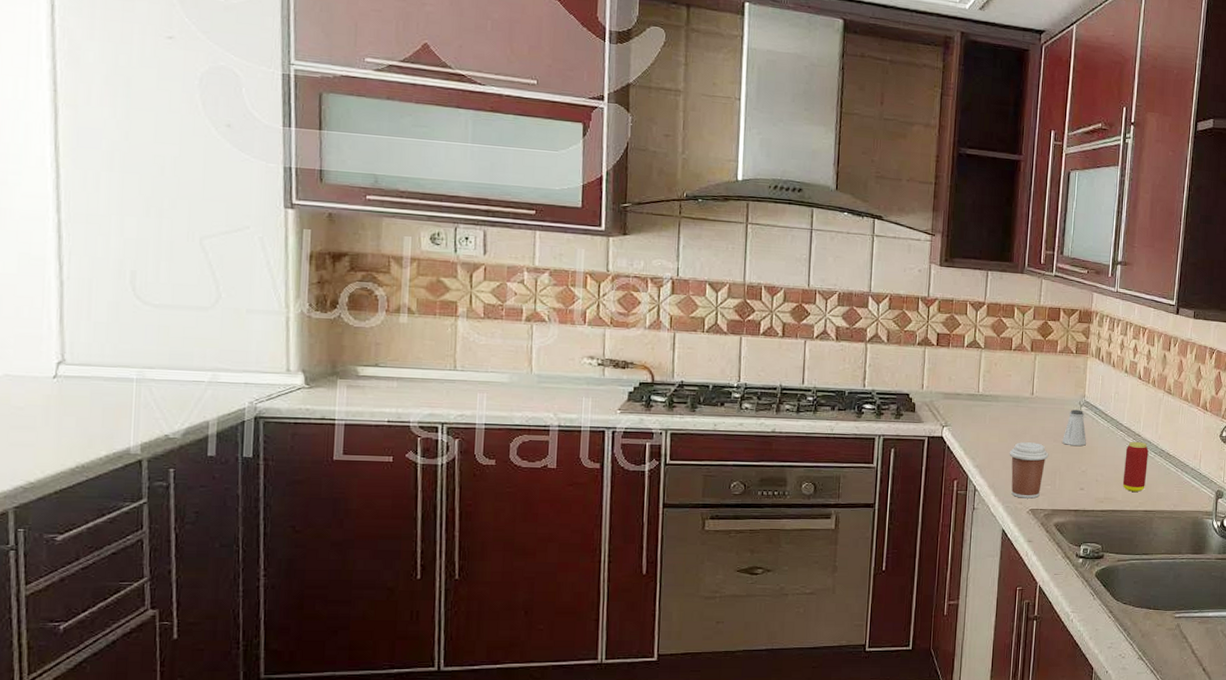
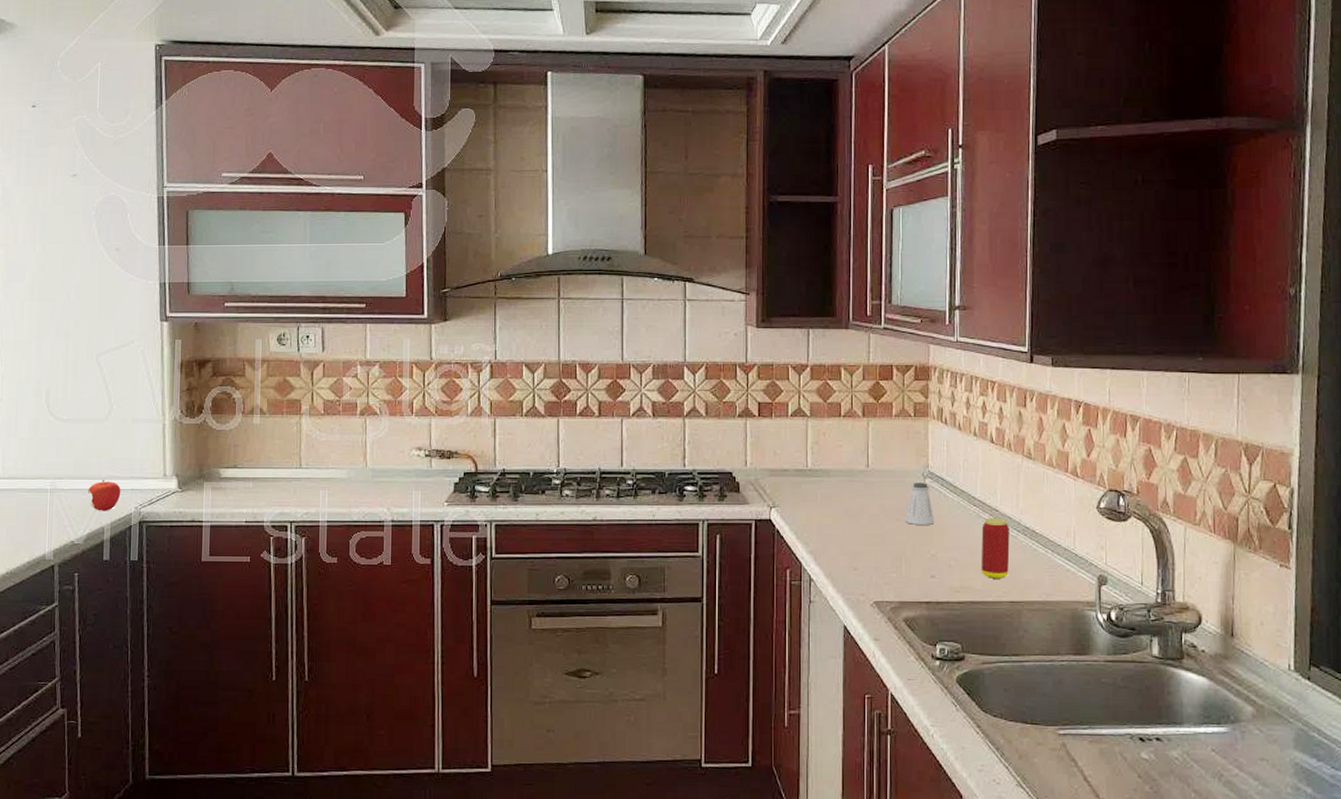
apple: none [188,372,231,405] -> present [88,480,121,511]
coffee cup: present [1009,442,1049,499] -> none [846,523,892,589]

